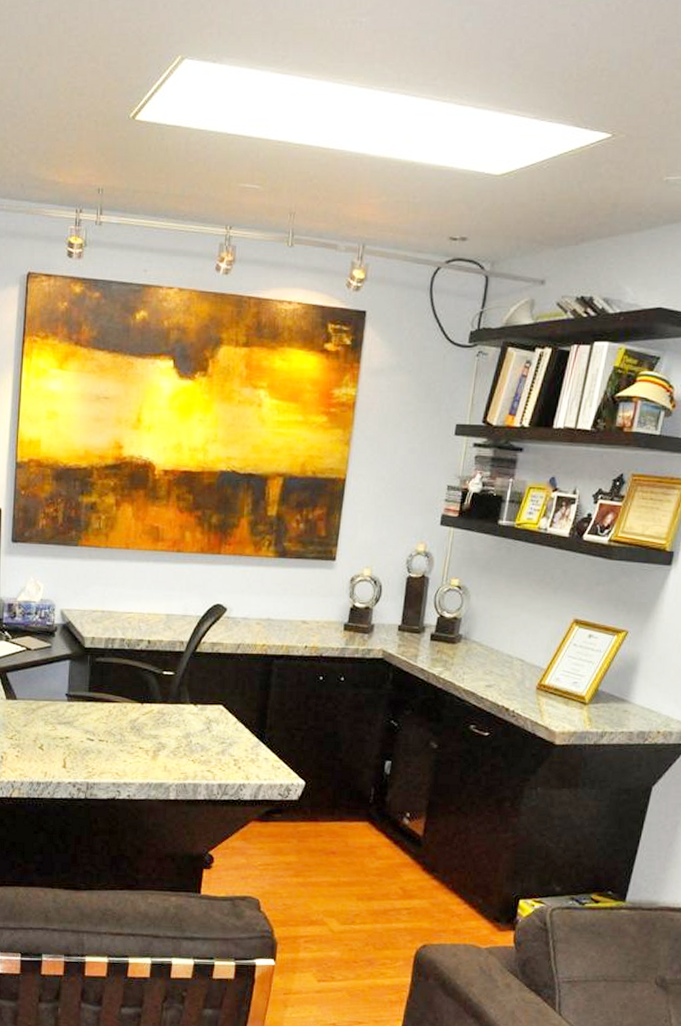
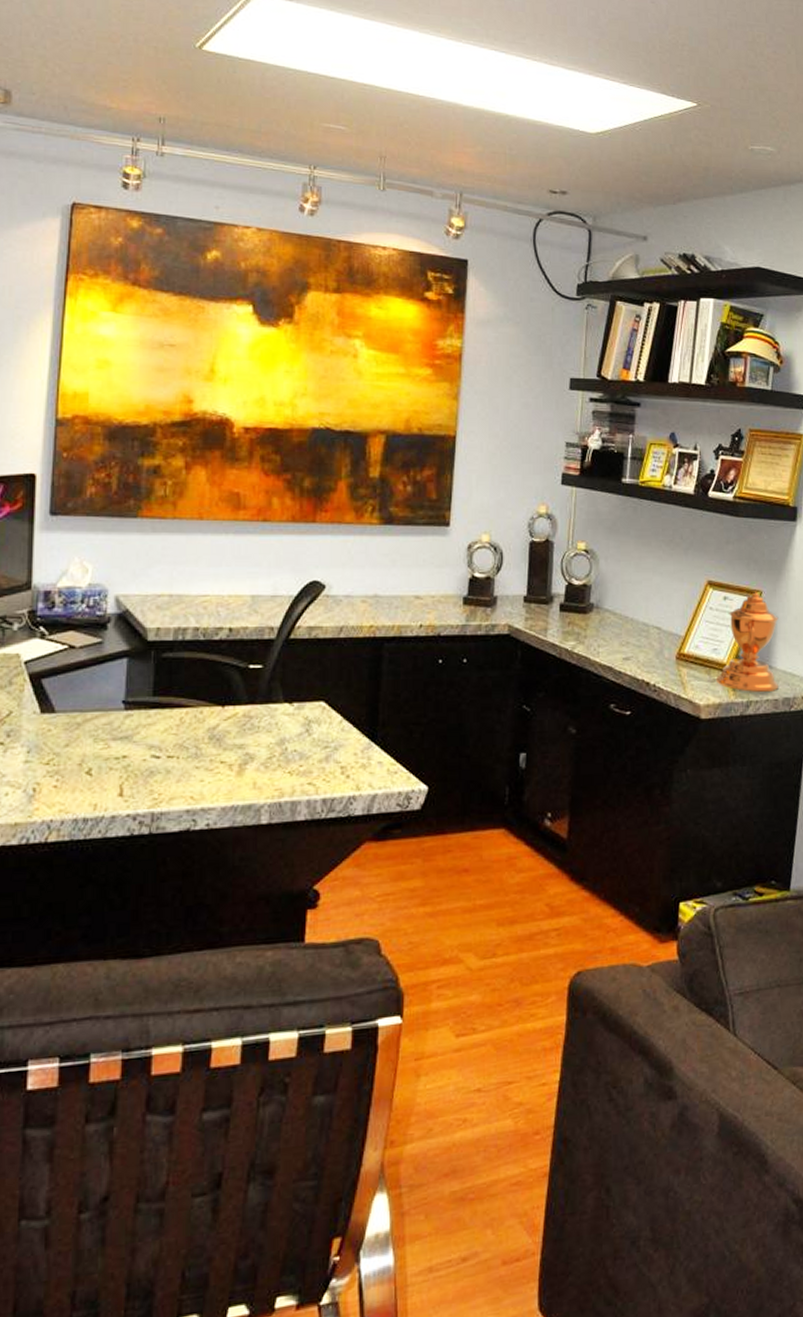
trophy: none [573,630,642,726] -> present [715,591,779,693]

